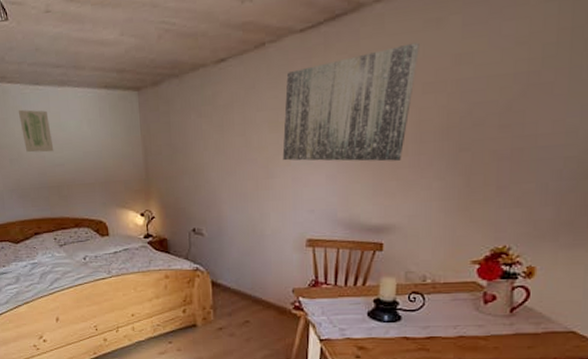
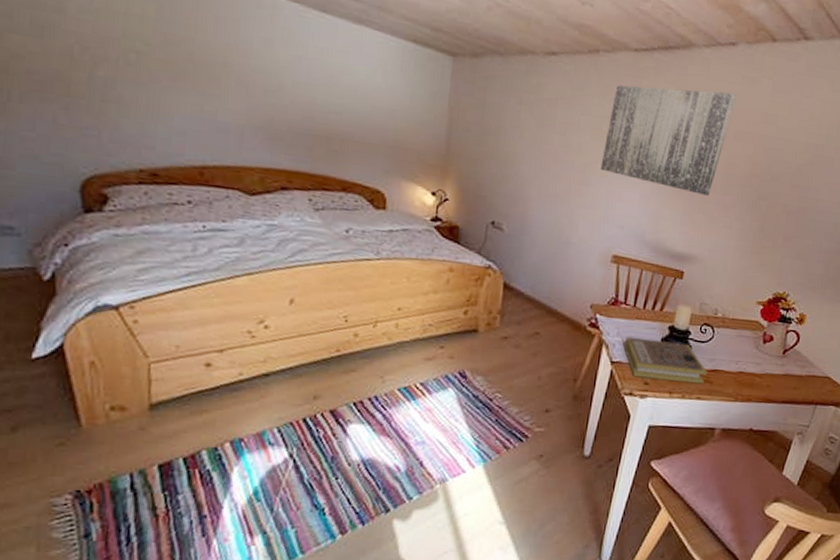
wall art: present [18,109,54,153] -> none [289,33,332,95]
book: none [330,314,422,353] -> present [623,336,708,384]

